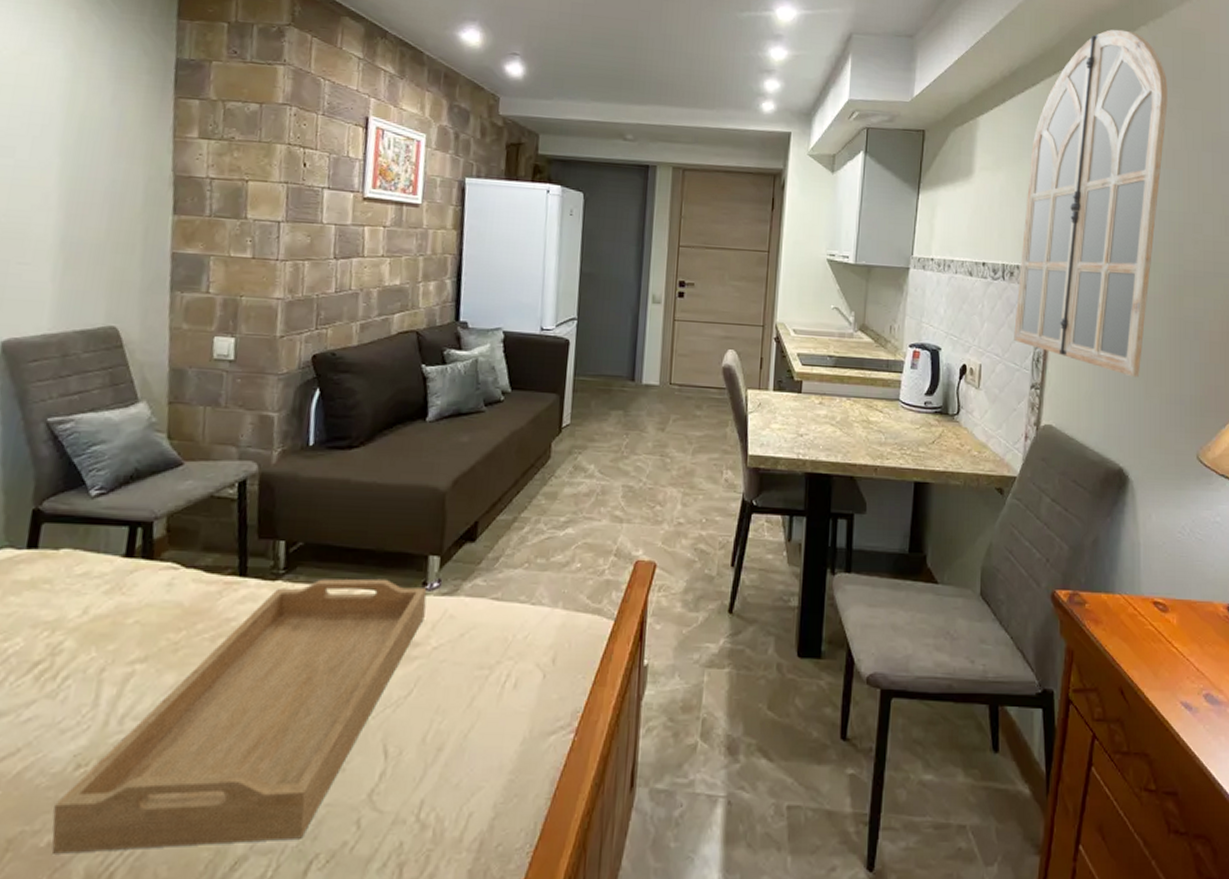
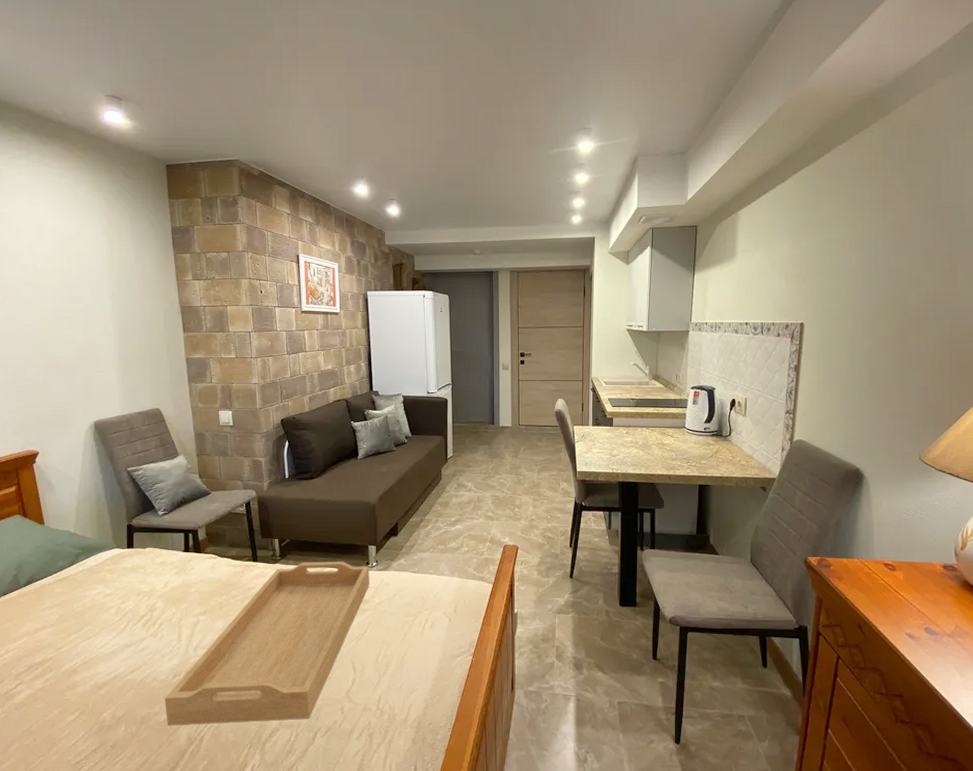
home mirror: present [1014,29,1168,378] -> none [772,128,895,401]

